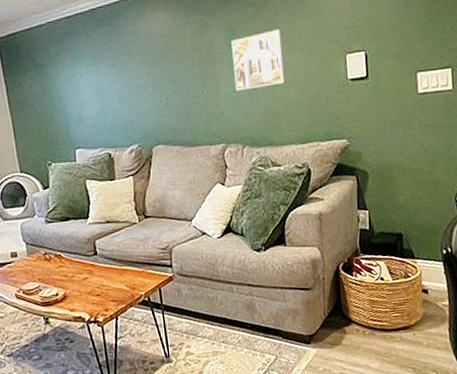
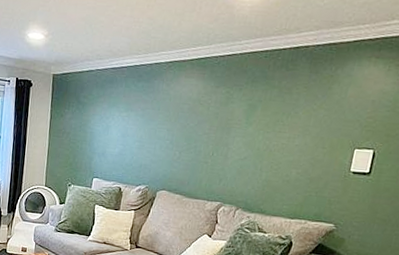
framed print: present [230,29,285,91] -> none [243,113,298,162]

